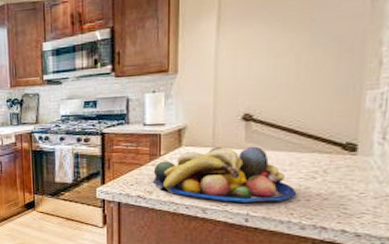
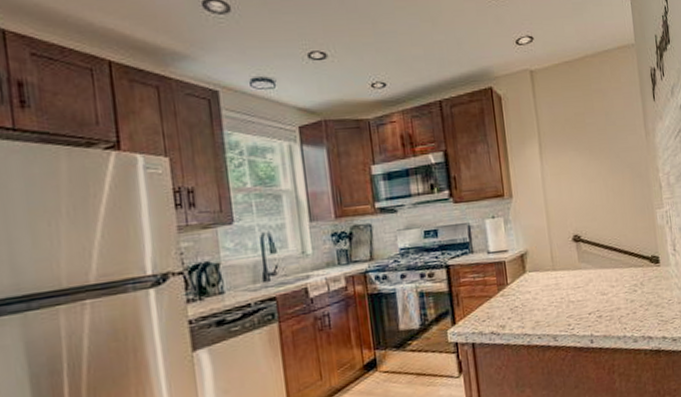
fruit bowl: present [152,146,297,202] -> none [503,266,626,326]

